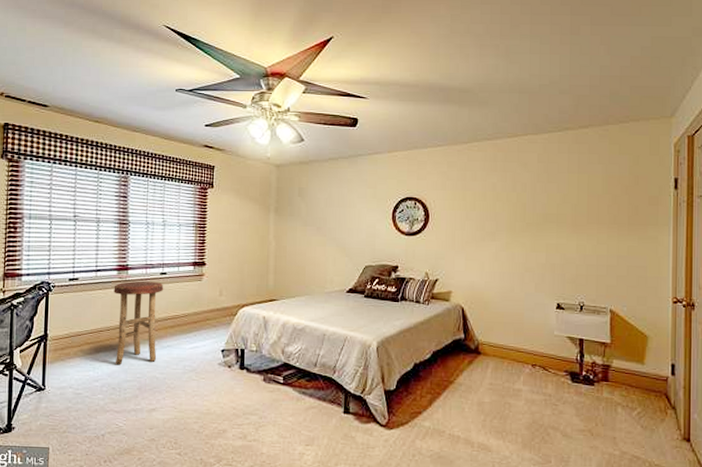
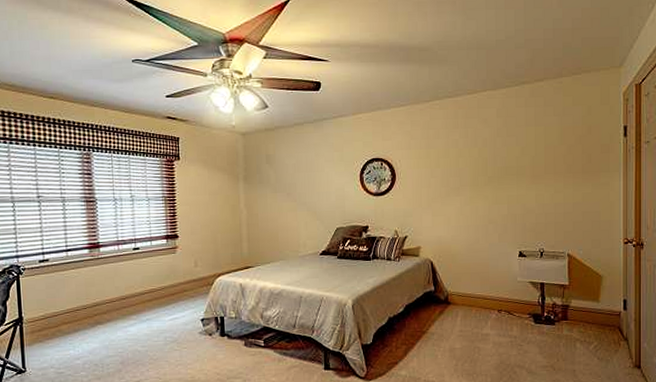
stool: present [113,281,164,365] -> none [86,257,138,342]

